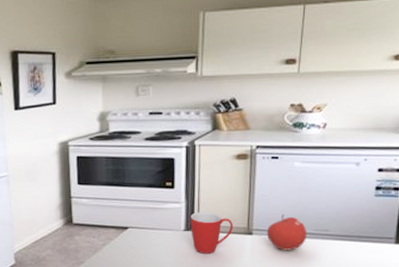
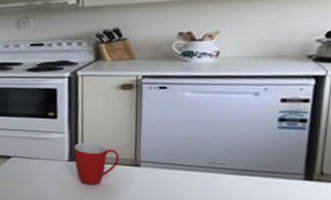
fruit: present [266,214,307,251] -> none [155,146,201,184]

